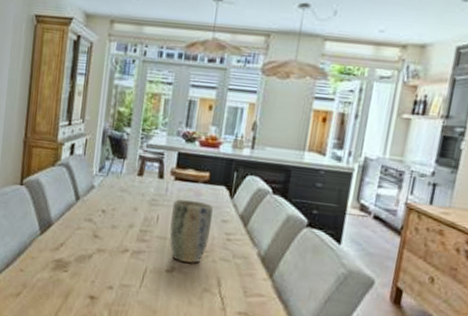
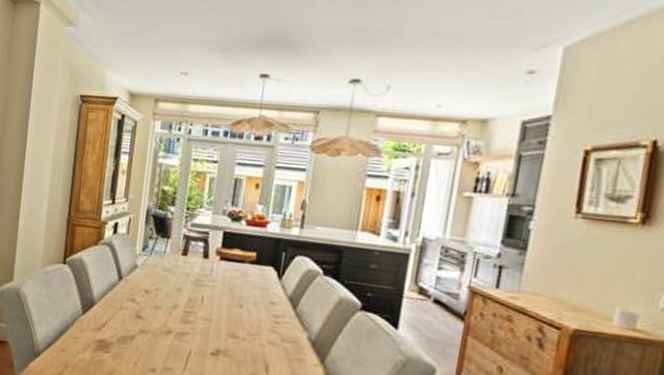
plant pot: present [169,198,213,264] -> none [214,279,261,347]

